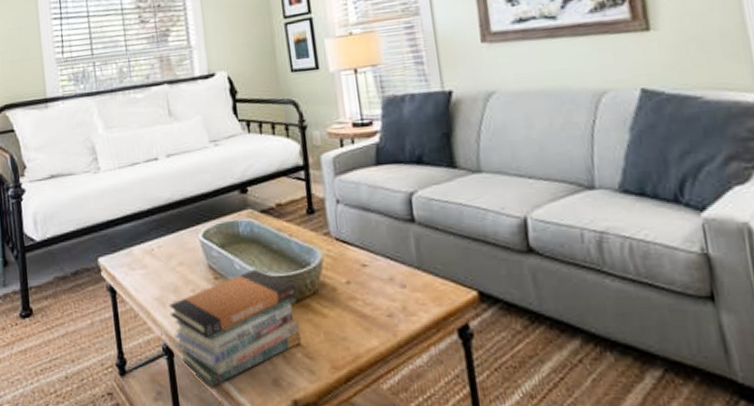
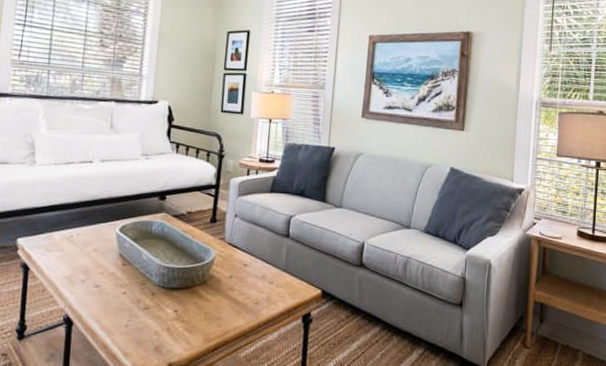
book stack: present [169,269,302,388] -> none [76,260,189,352]

